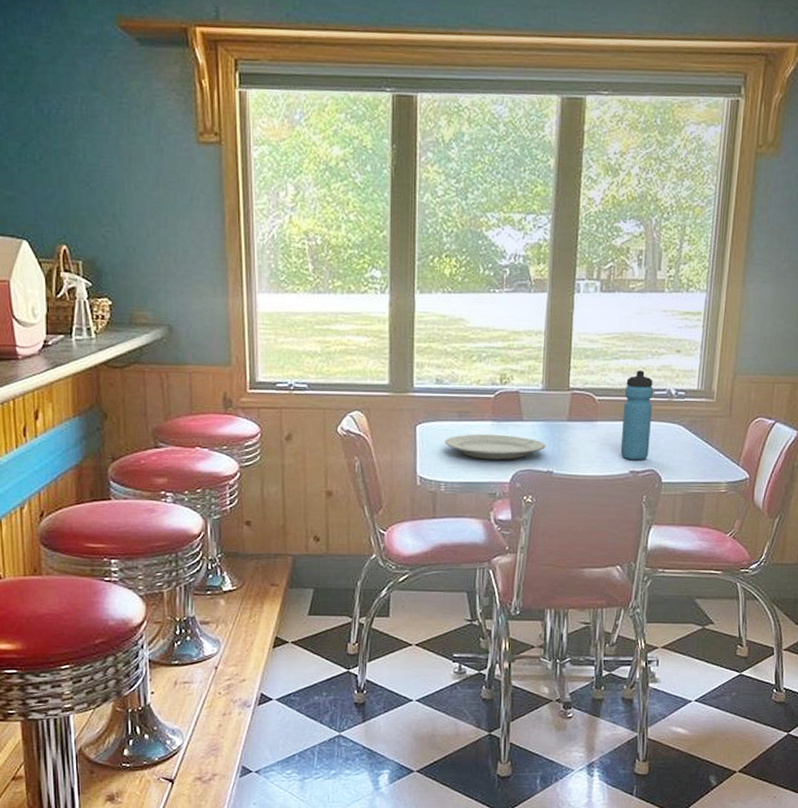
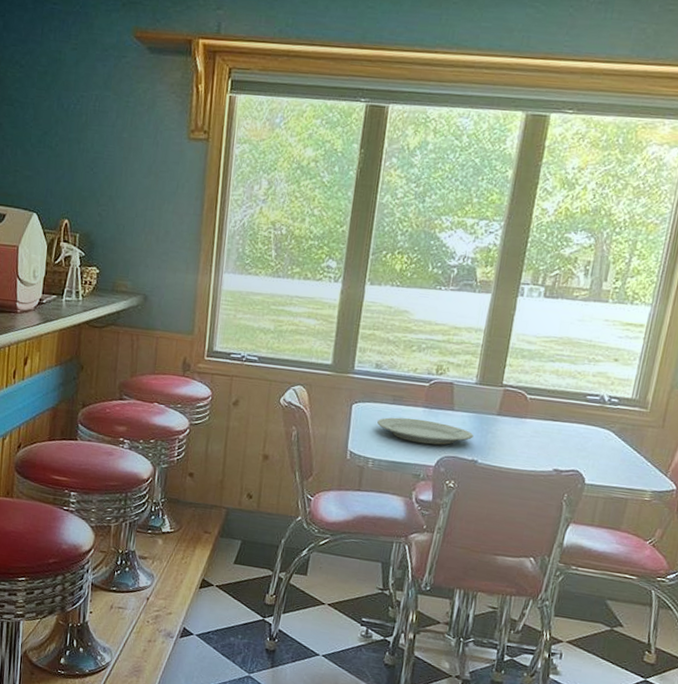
water bottle: present [620,370,653,460] -> none [546,374,587,460]

